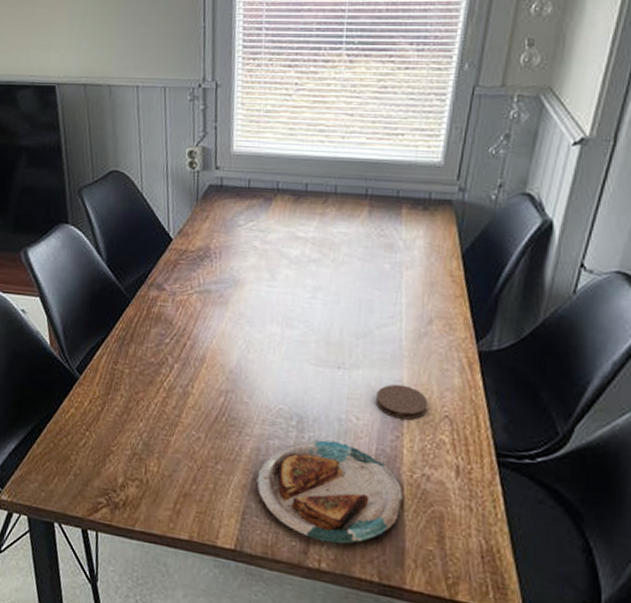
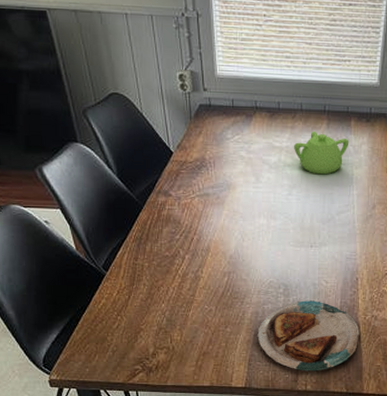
teapot: none [323,220,399,276] -> present [294,131,349,175]
coaster: present [375,384,428,420] -> none [338,254,374,279]

